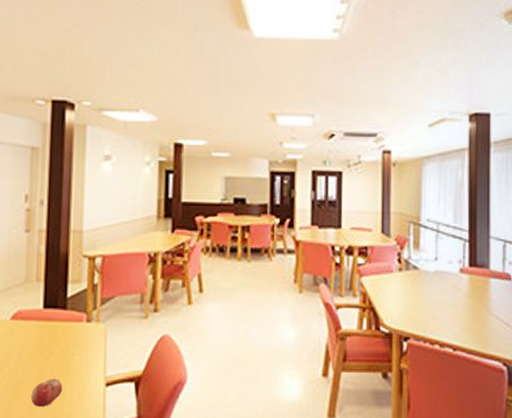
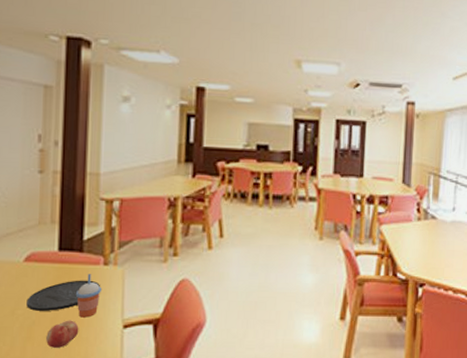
plate: none [13,337,83,369] -> present [26,280,100,311]
cup with straw: none [59,331,84,376] -> present [75,274,101,318]

